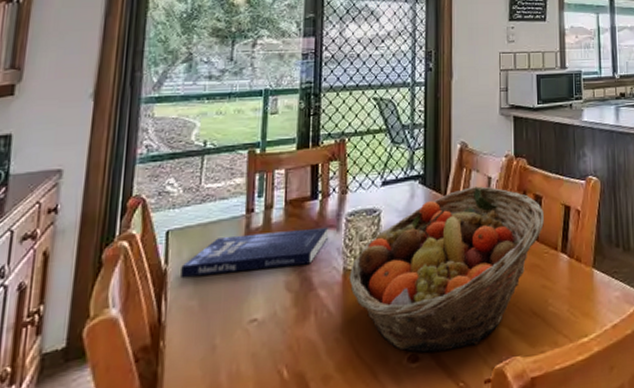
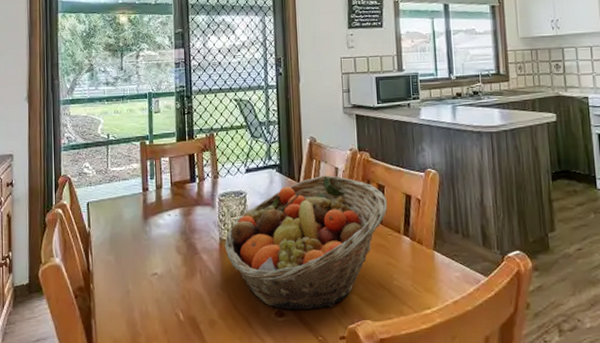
book: present [181,226,329,279] -> none [100,204,206,239]

